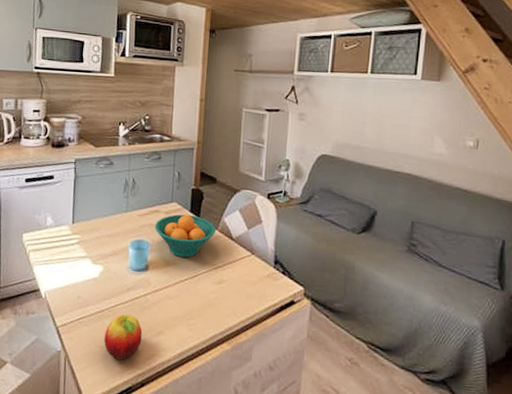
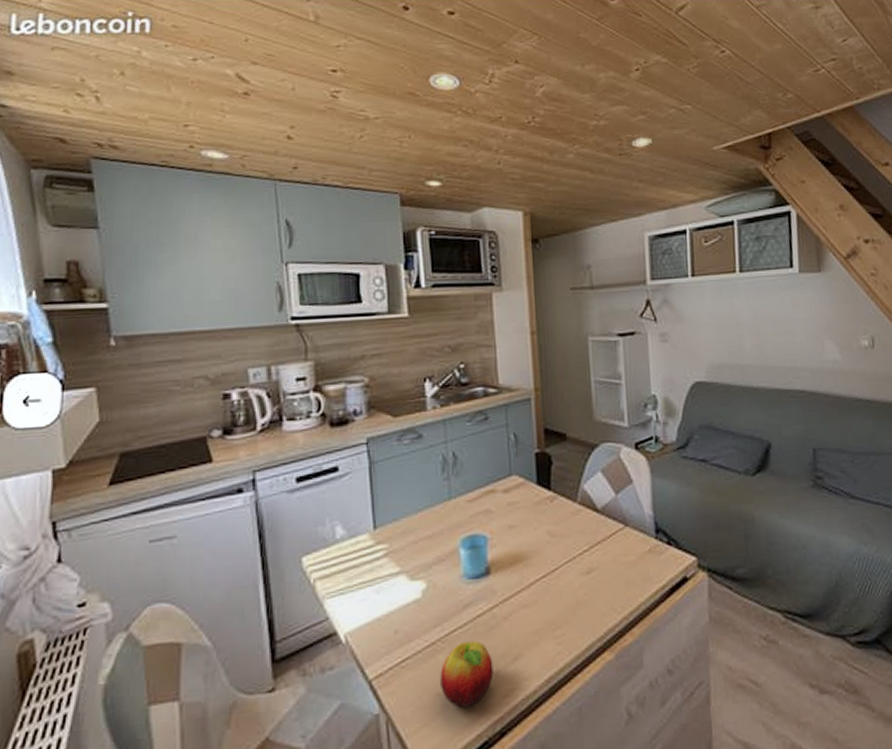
fruit bowl: present [155,214,216,258] -> none [492,488,575,548]

